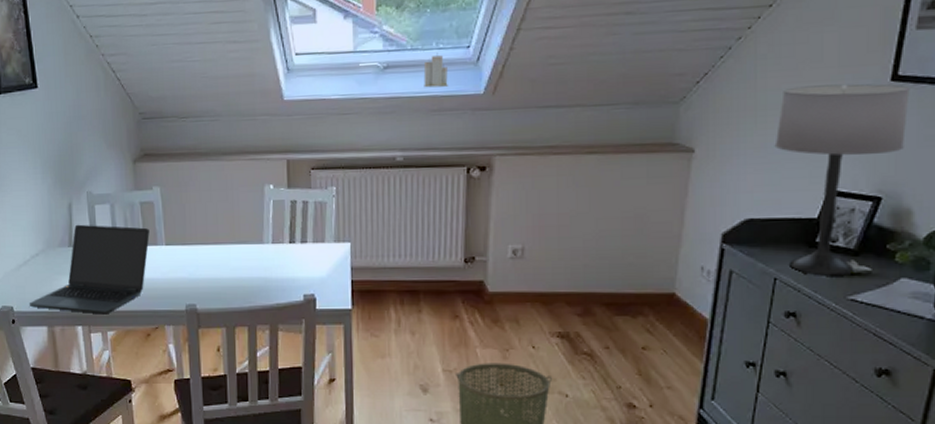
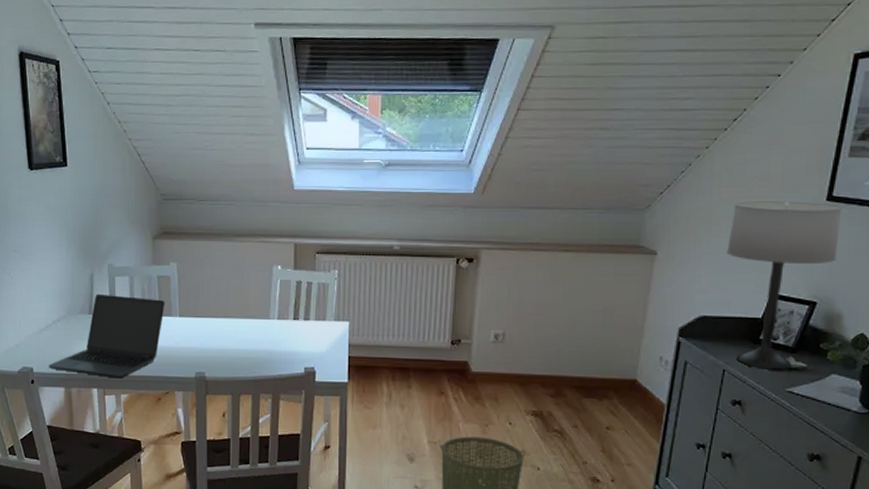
candle: present [423,53,448,88] -> none [421,154,442,185]

